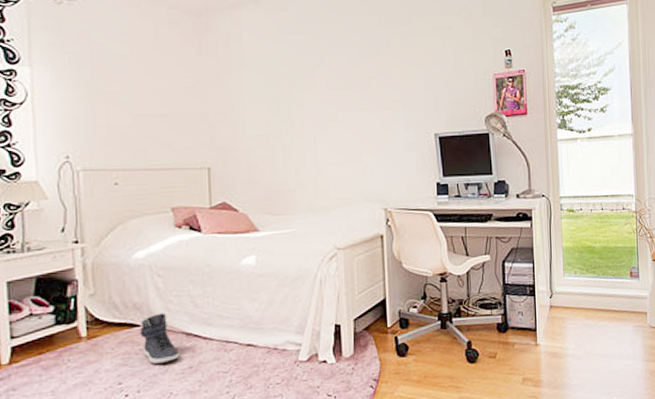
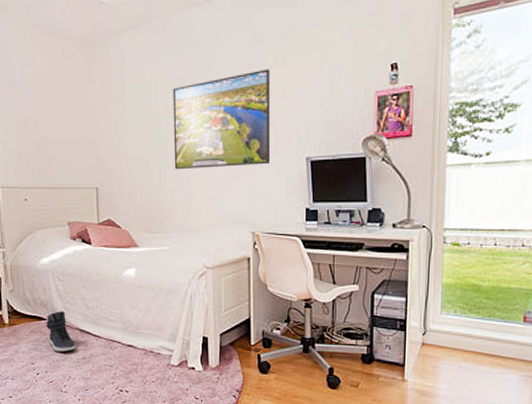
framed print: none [296,49,400,147] -> present [172,69,271,170]

